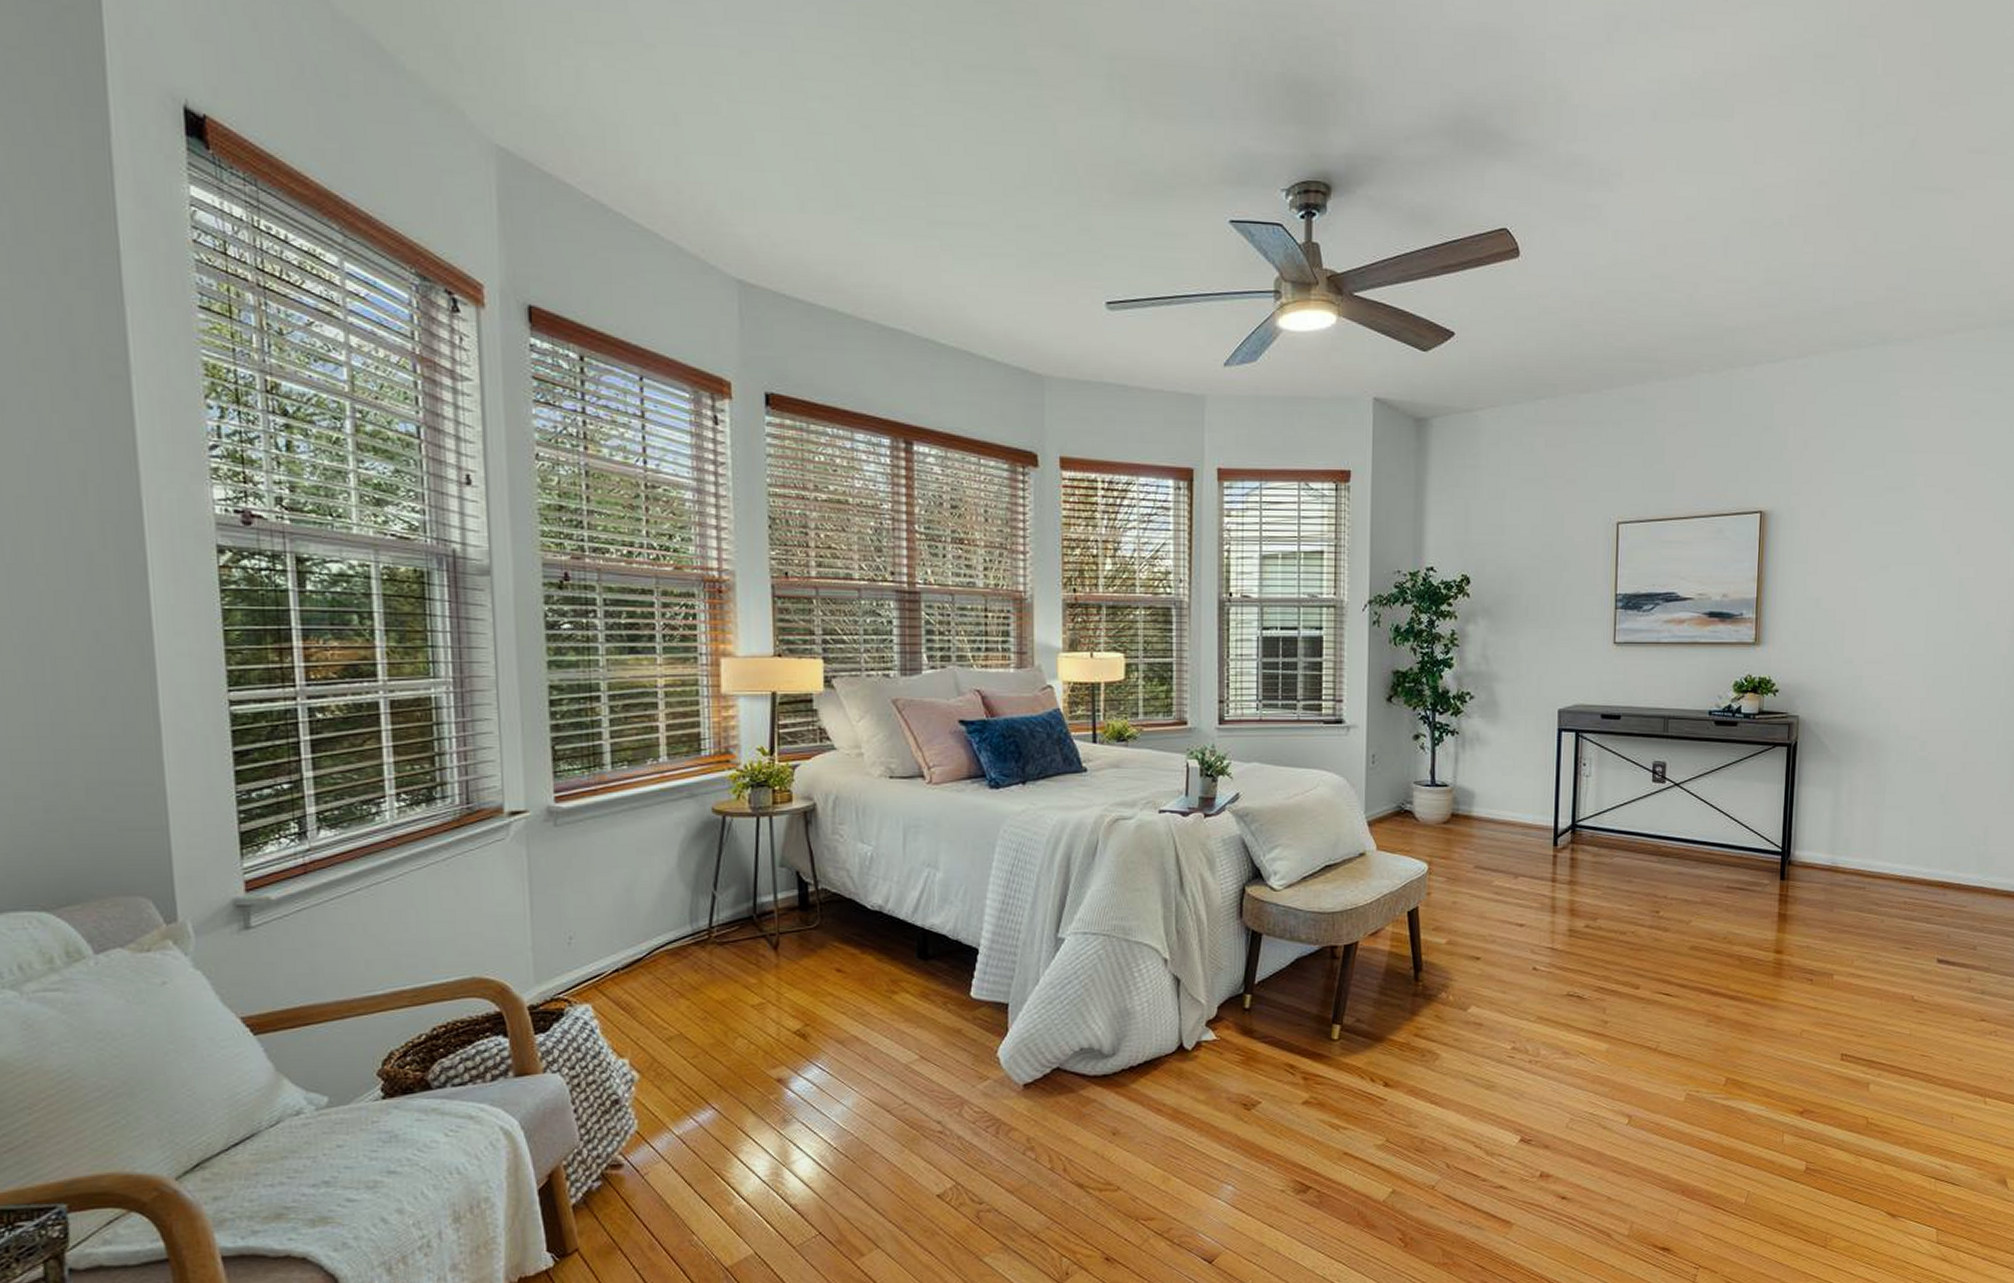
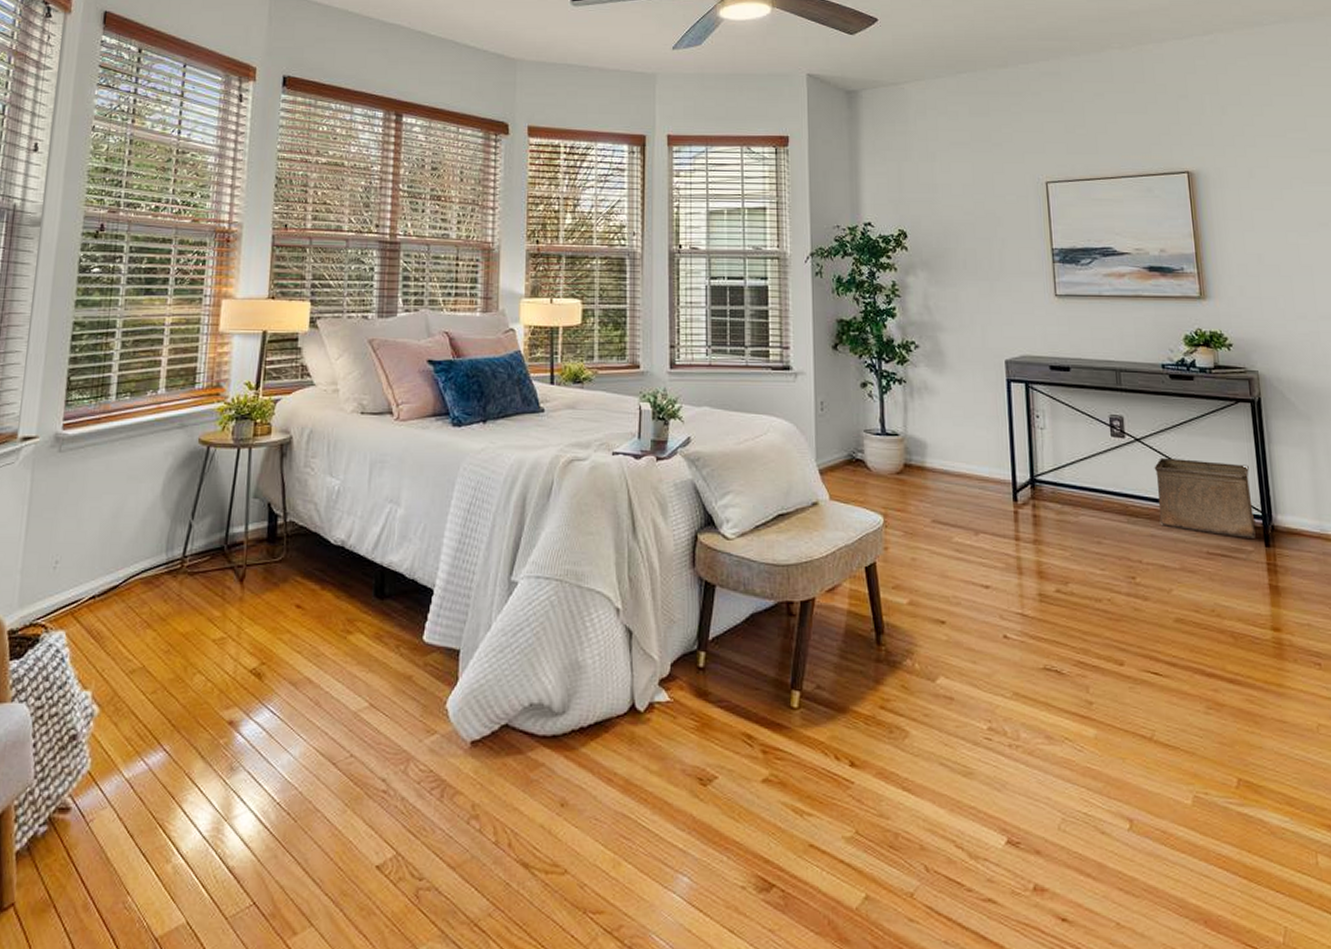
storage bin: none [1688,800,1776,873] -> present [1154,457,1256,538]

